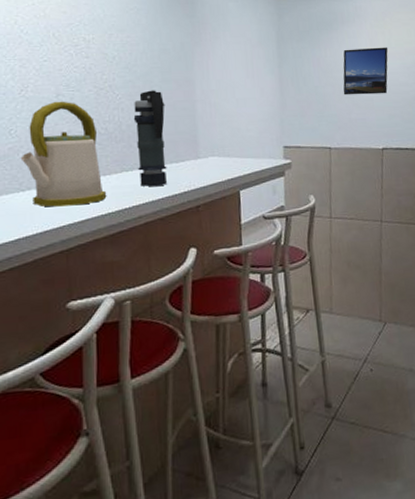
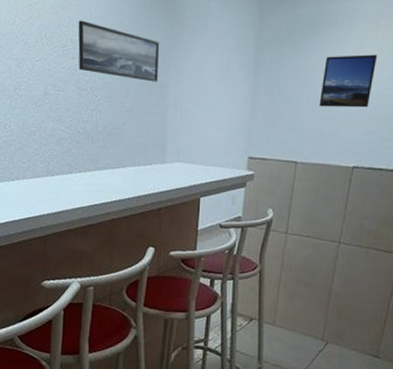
kettle: present [20,101,107,207] -> none [12,100,81,198]
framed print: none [90,19,183,78] -> present [78,20,160,82]
smoke grenade: present [133,90,167,187] -> none [109,93,139,187]

